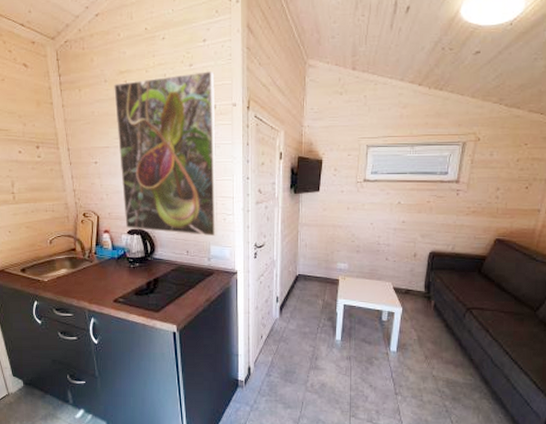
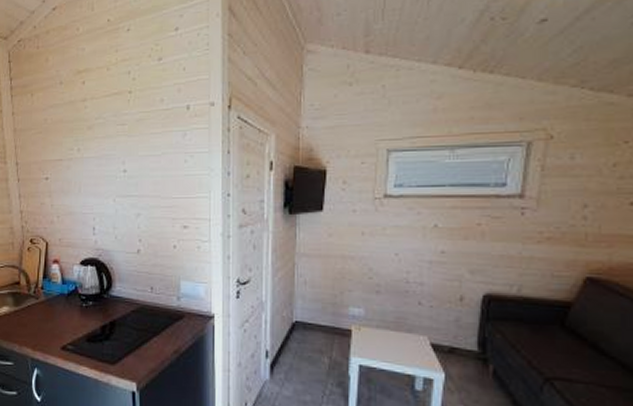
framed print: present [114,71,217,237] -> none [70,65,190,270]

